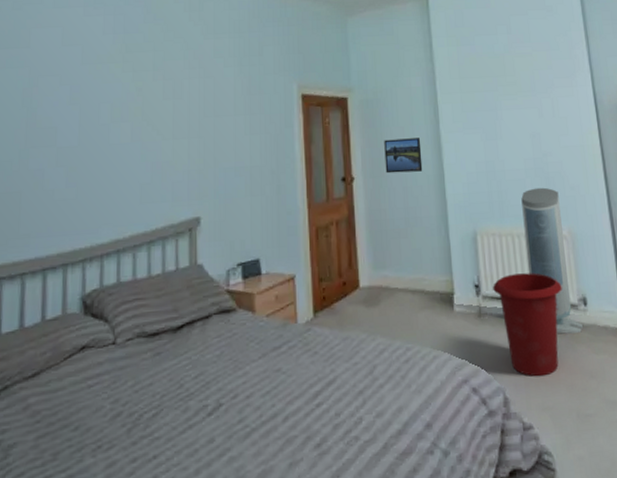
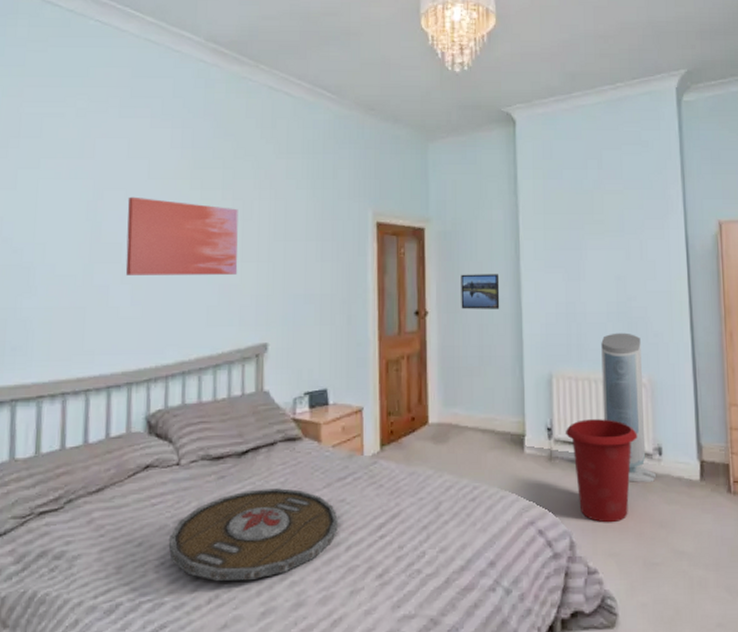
wall art: none [60,82,170,158] -> present [125,196,238,275]
serving tray: none [105,361,274,462] -> present [168,488,338,582]

